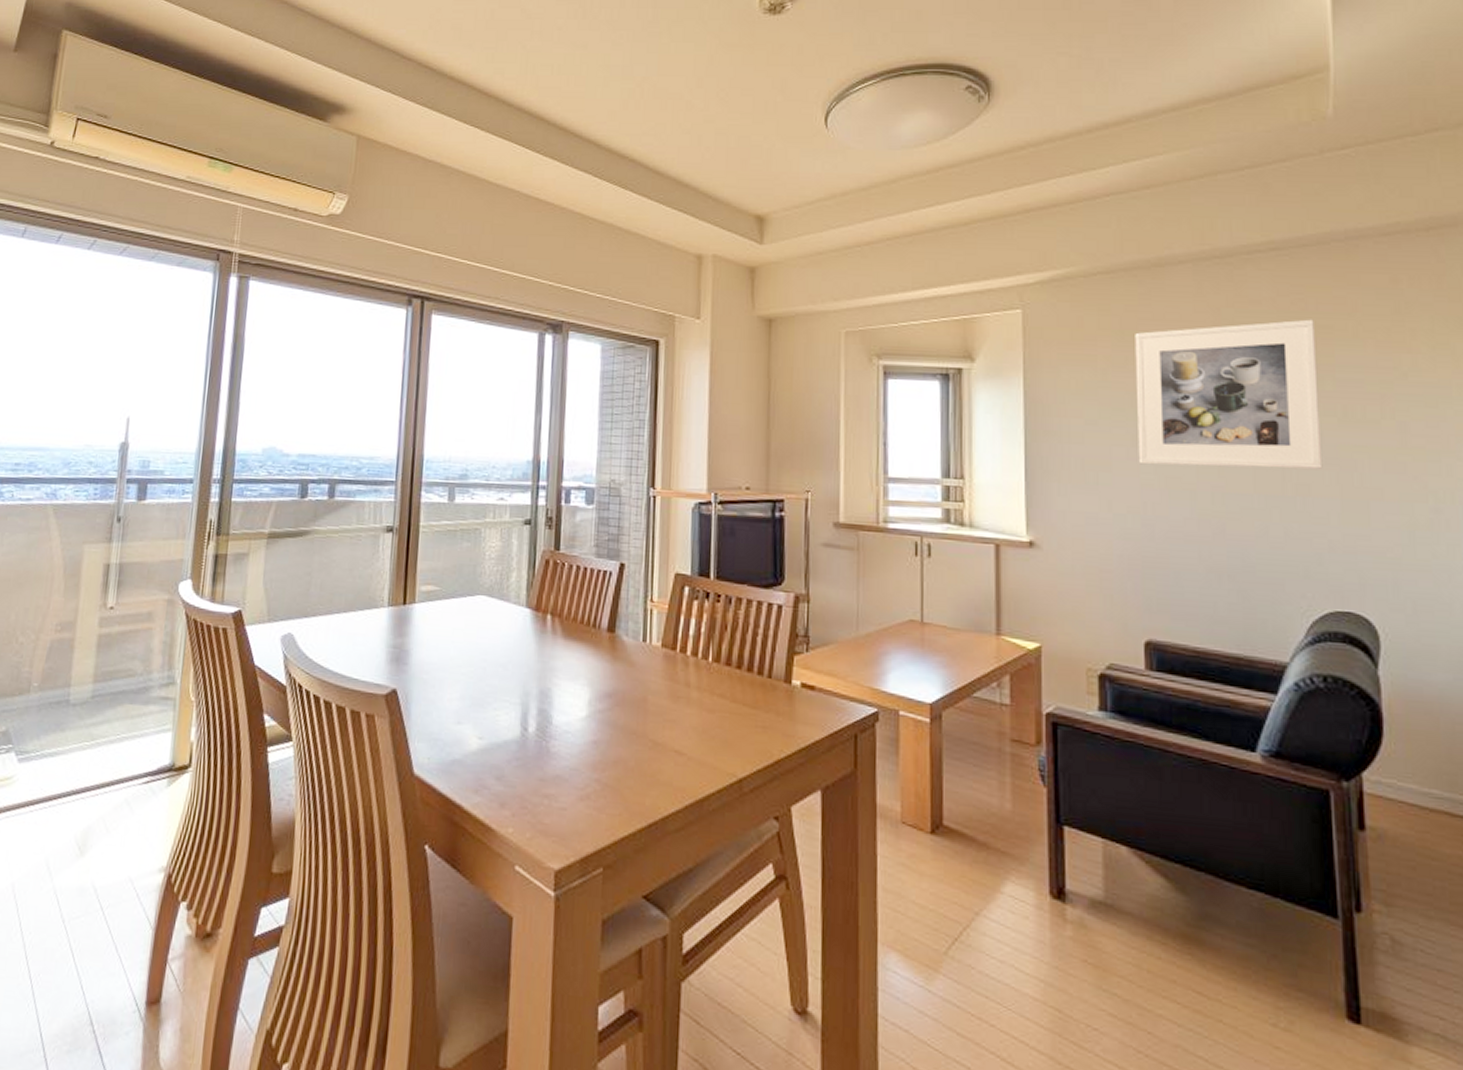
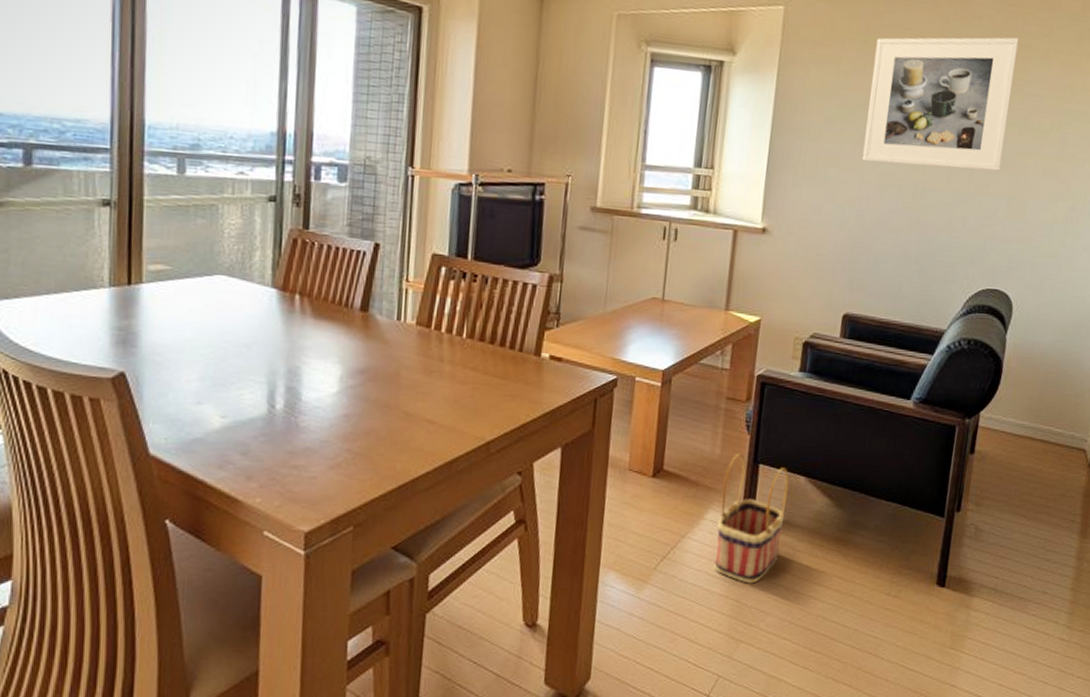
basket: none [1018,809,1107,988] -> present [714,452,789,584]

